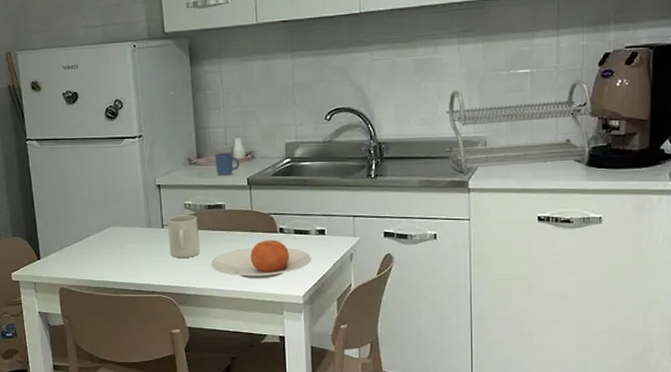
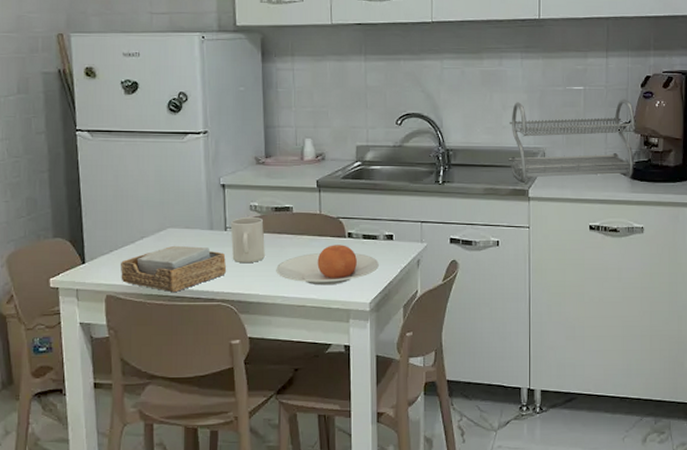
napkin holder: none [70,242,165,286] -> present [120,245,227,293]
mug: present [214,153,240,177] -> none [283,153,309,178]

